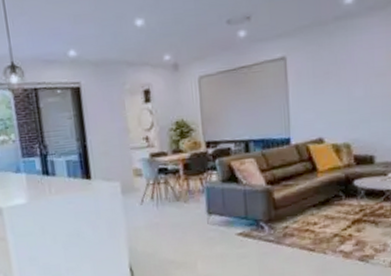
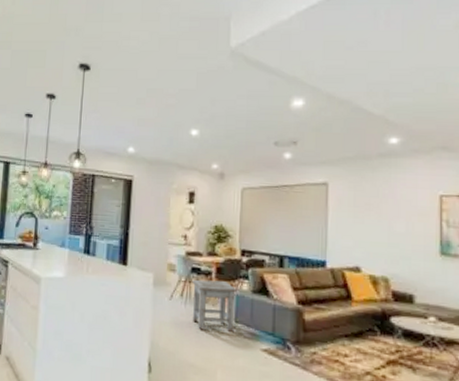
stool: none [161,176,208,229] -> present [192,279,237,333]

